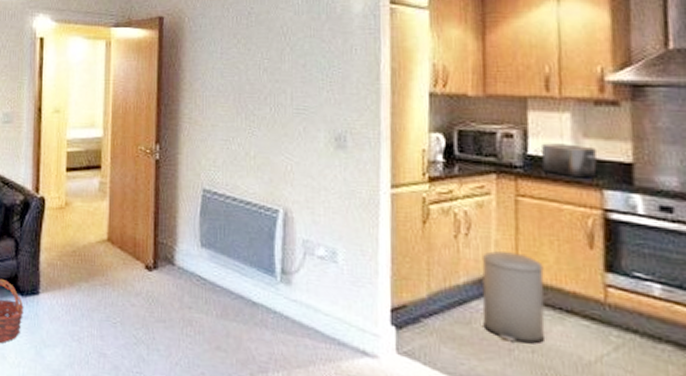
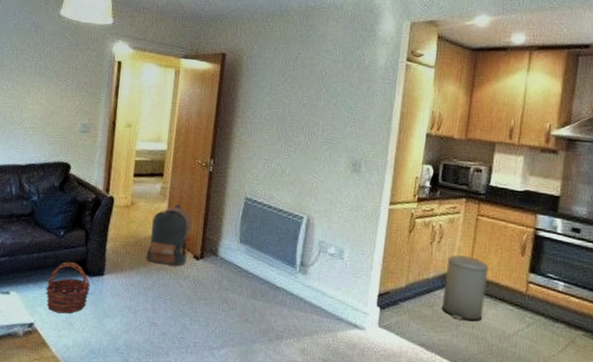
backpack: none [87,201,140,280] -> present [146,204,192,266]
toaster: present [541,143,597,178] -> none [498,178,537,205]

